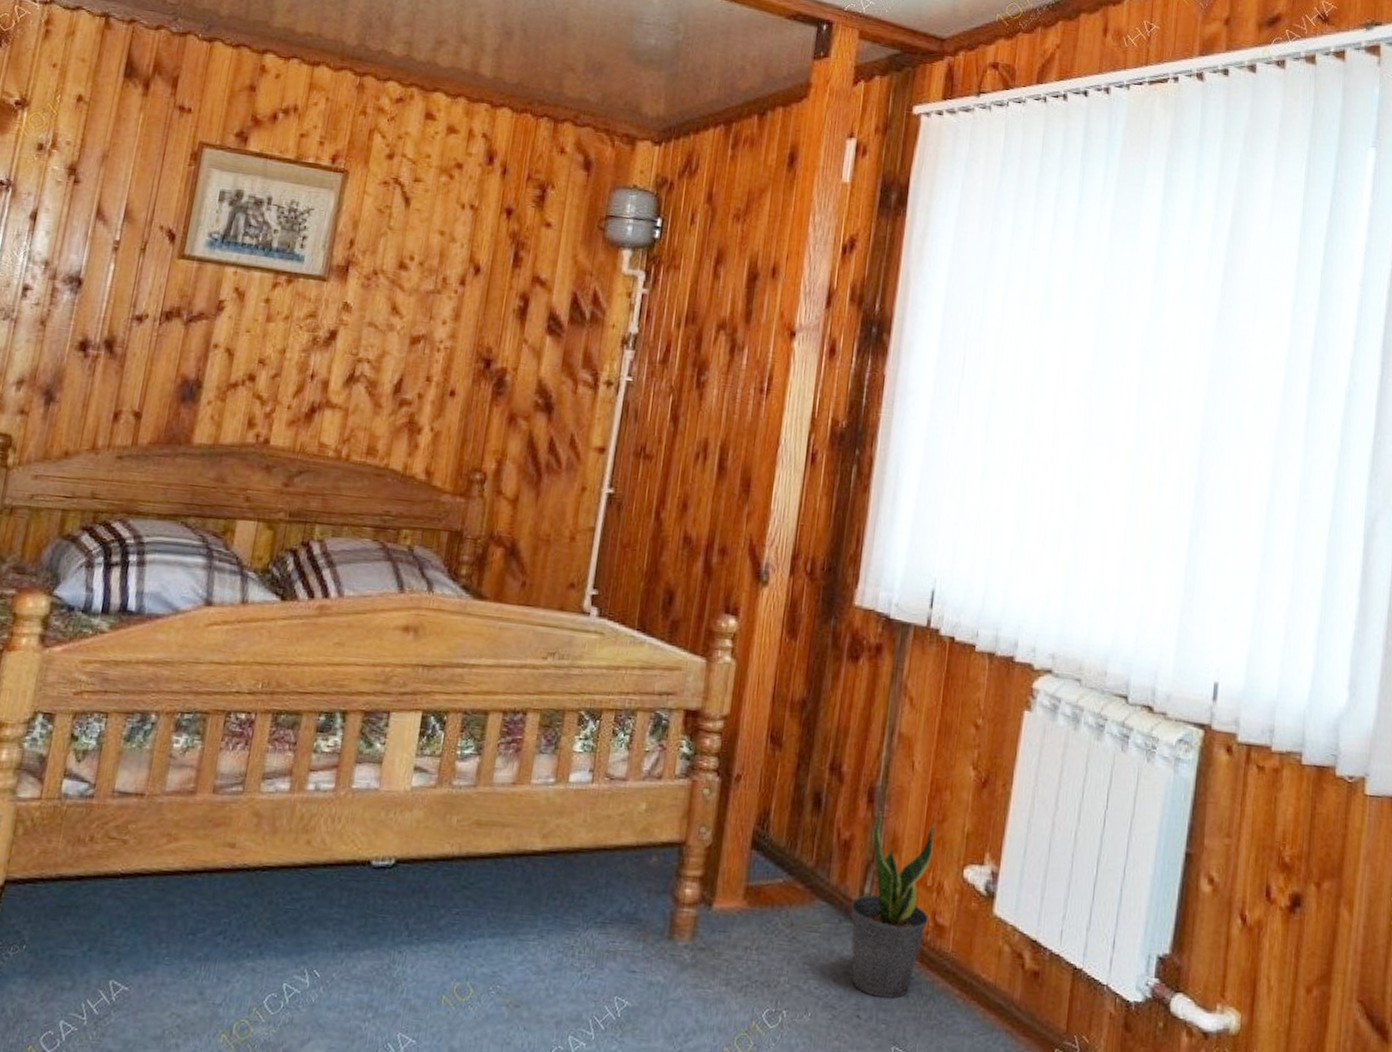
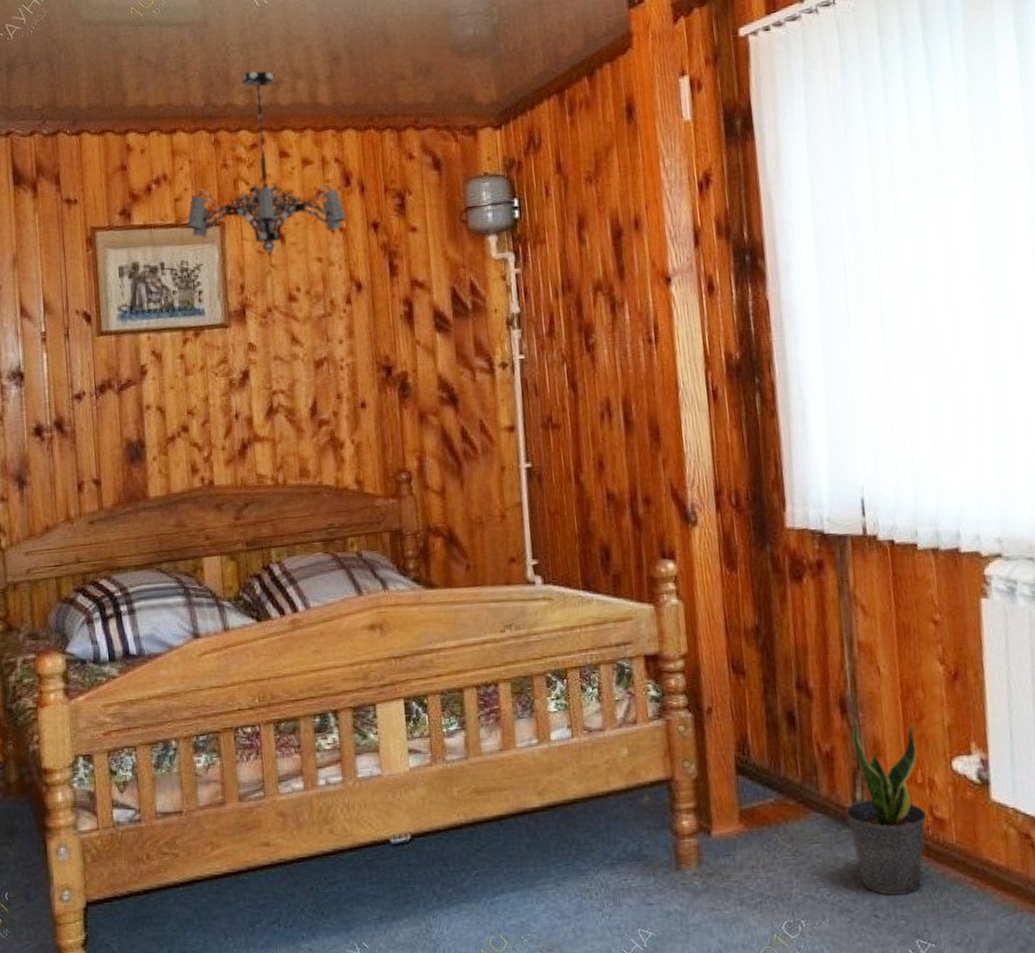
chandelier: none [306,23,481,217] -> present [186,70,346,256]

